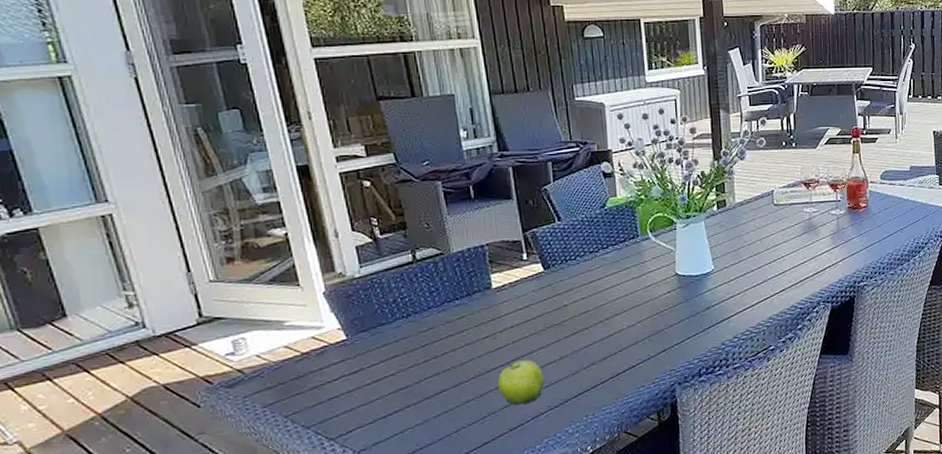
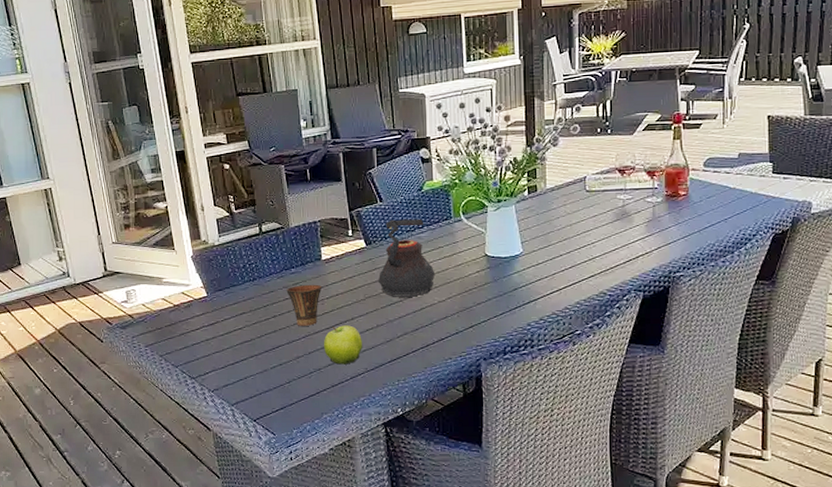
cup: none [450,316,493,366] -> present [286,284,321,326]
teapot: none [560,238,624,325] -> present [379,219,436,297]

